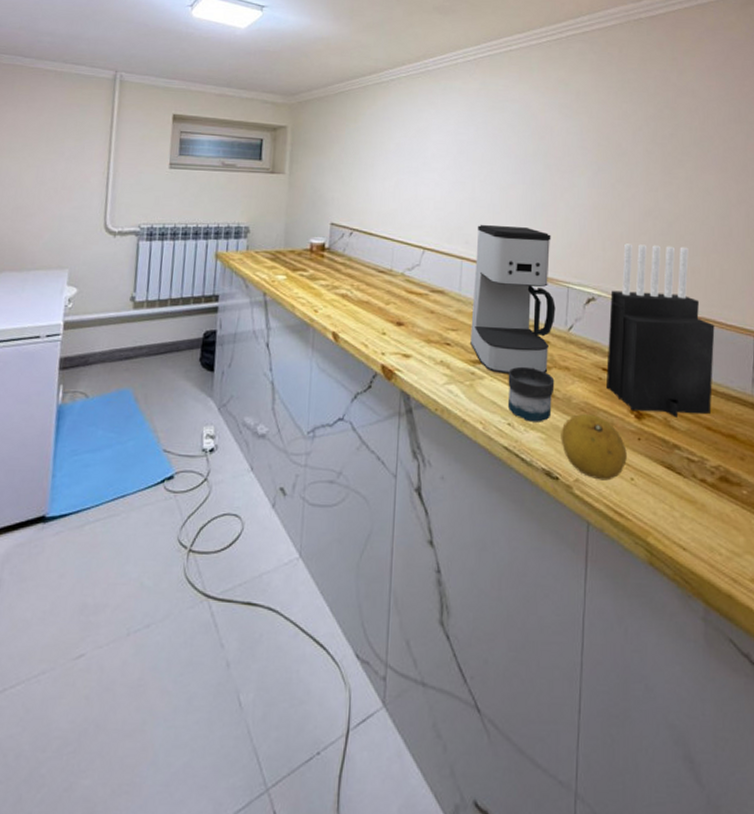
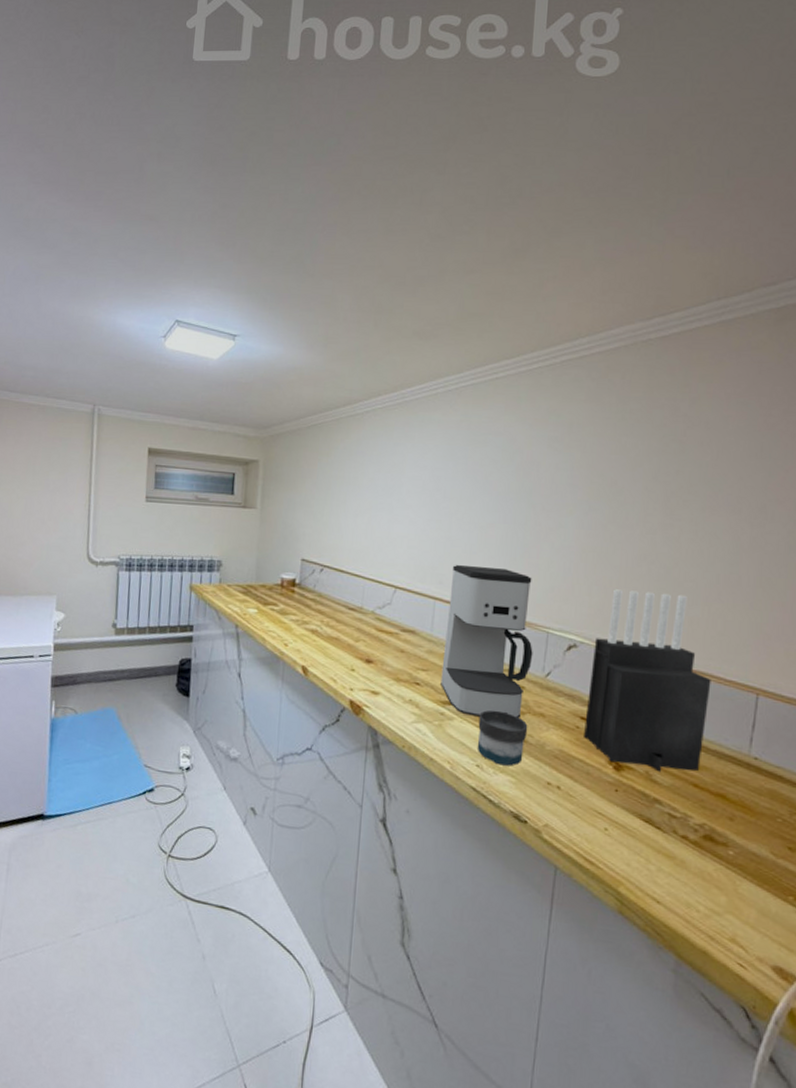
fruit: present [561,413,627,481] -> none [531,760,602,829]

